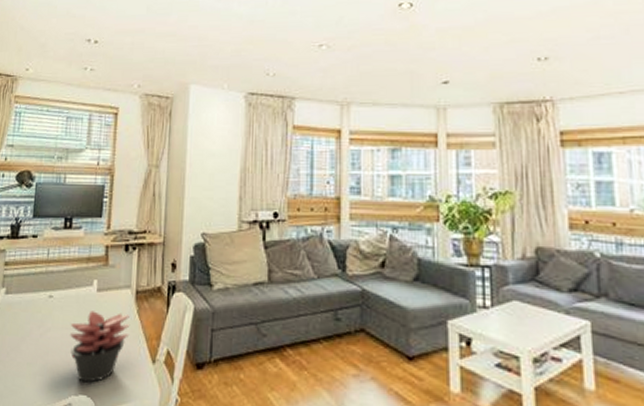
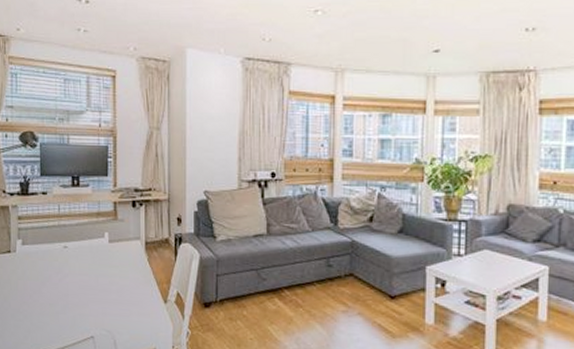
succulent plant: present [69,311,130,383] -> none [86,259,141,320]

